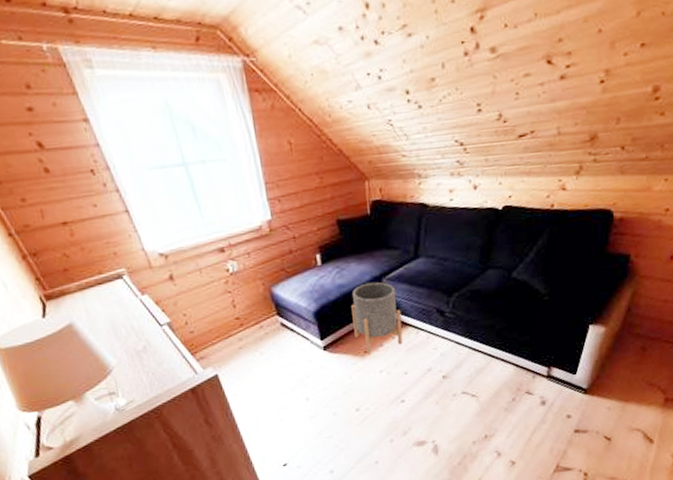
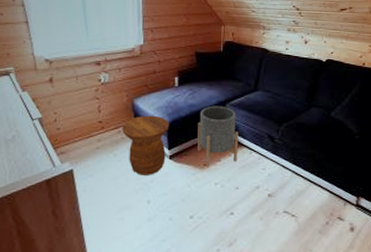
side table: none [263,303,319,372] -> present [122,115,169,175]

